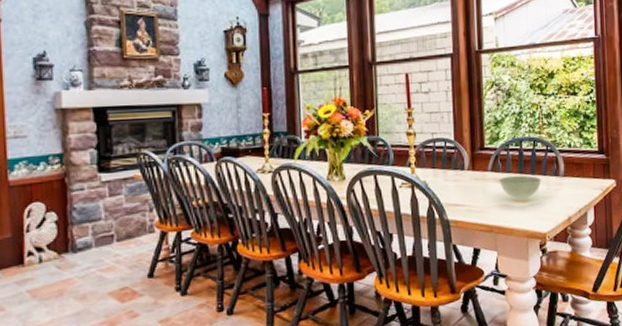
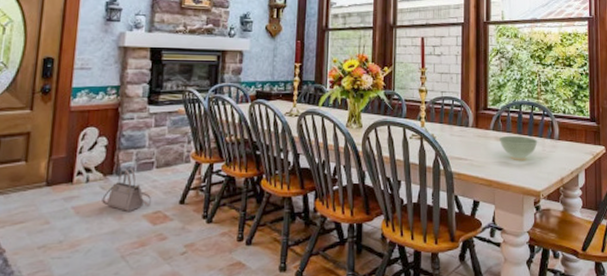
handbag: none [60,243,116,292] -> present [102,168,151,213]

